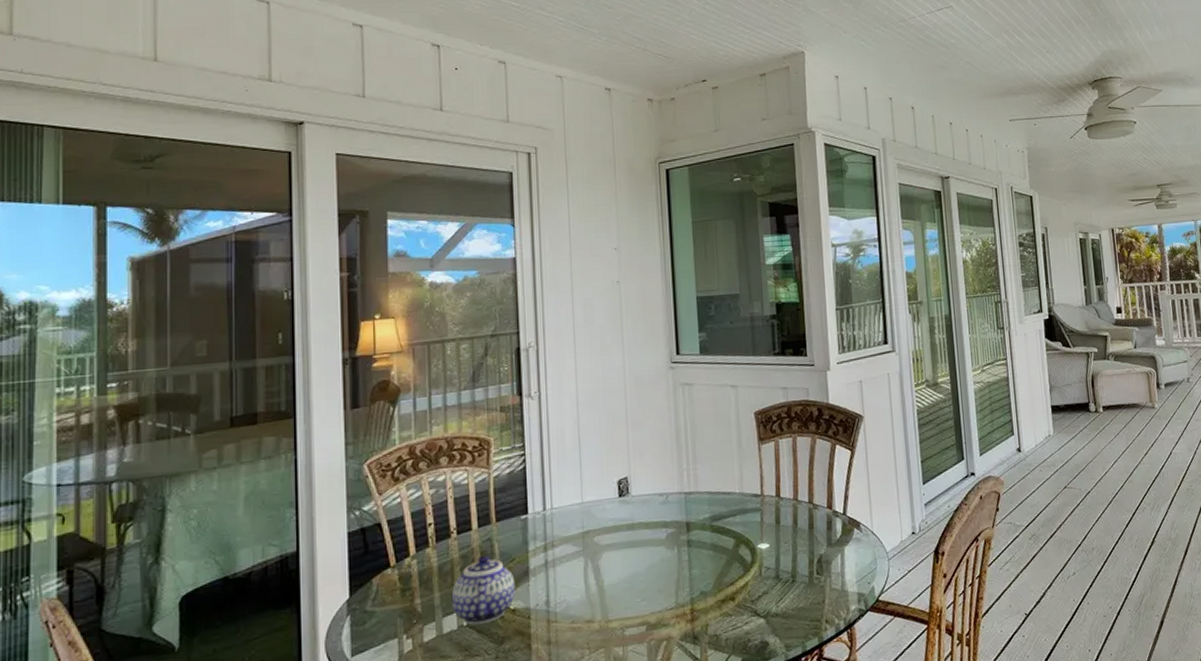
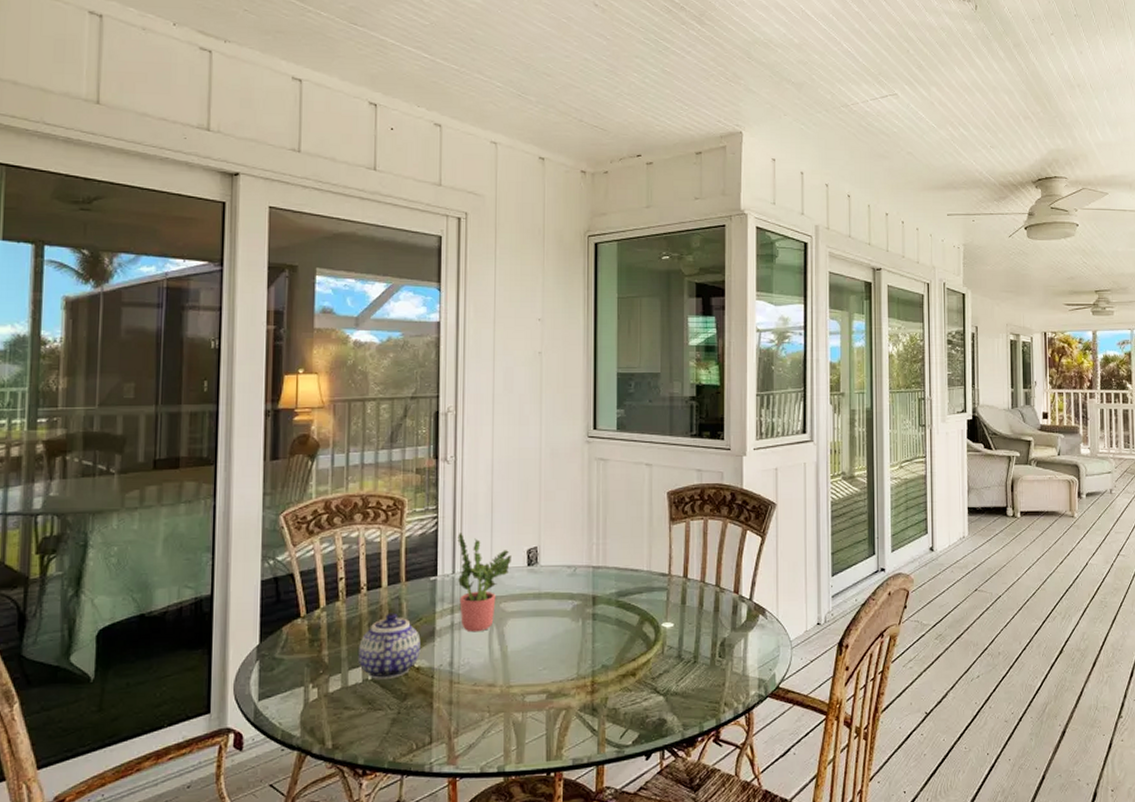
potted plant: none [546,469,602,569] -> present [457,533,511,633]

